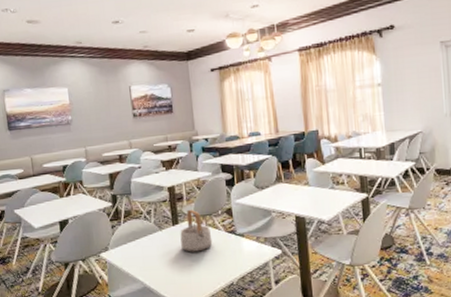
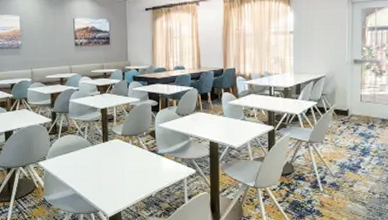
teapot: present [180,209,213,253] -> none [109,129,137,166]

